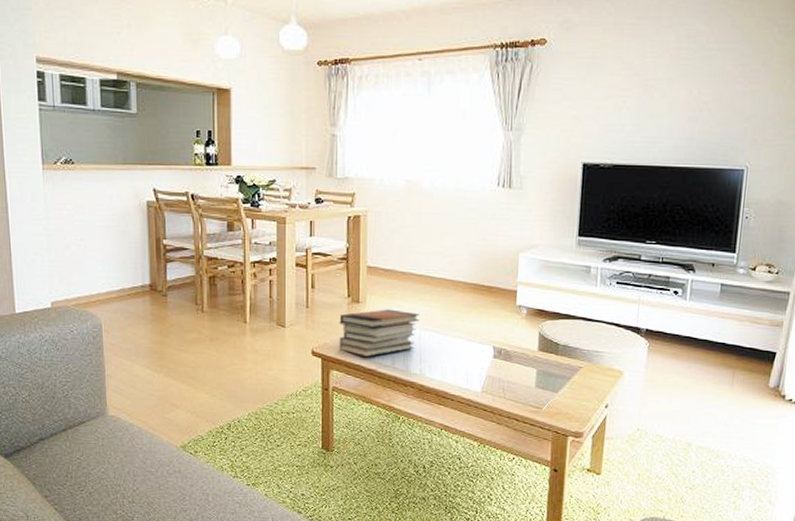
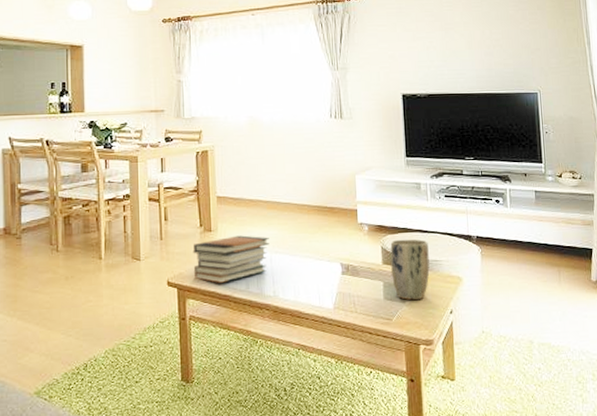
plant pot: none [546,326,591,391] -> present [390,239,430,301]

